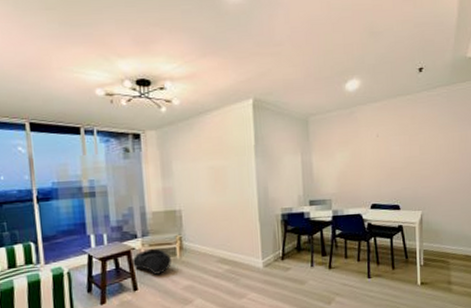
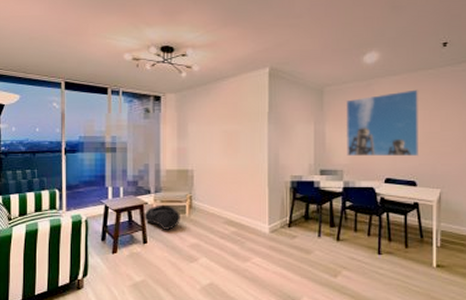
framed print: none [330,115,401,185] -> present [345,89,419,157]

